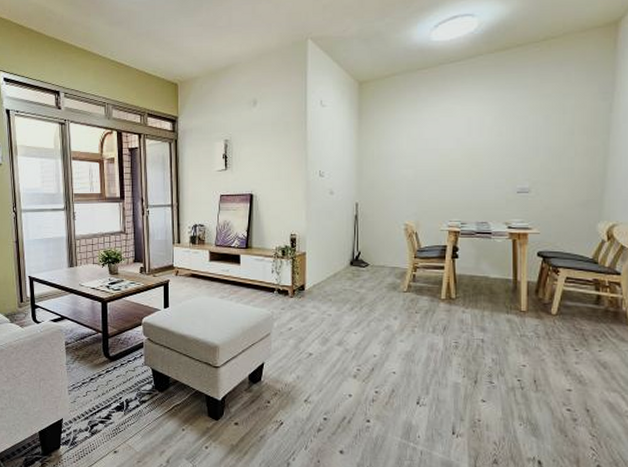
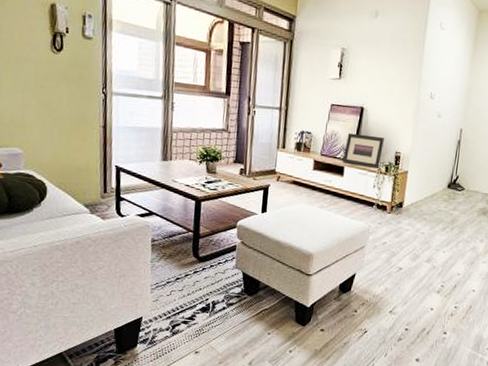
picture frame: none [238,220,277,253] -> present [343,132,384,168]

